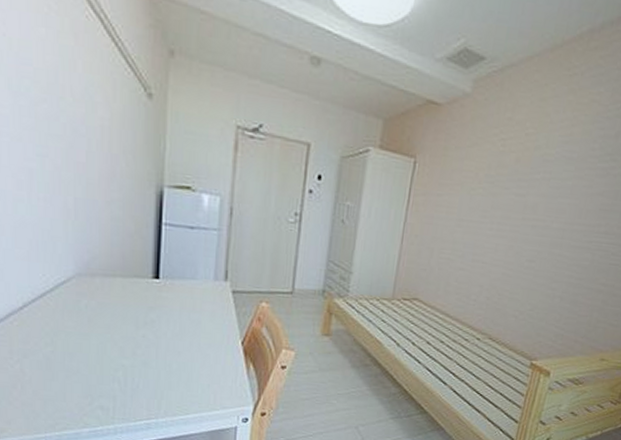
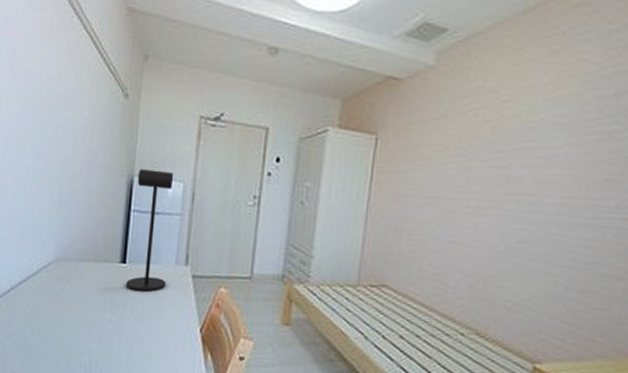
desk lamp: none [161,179,209,308] -> present [126,169,174,292]

